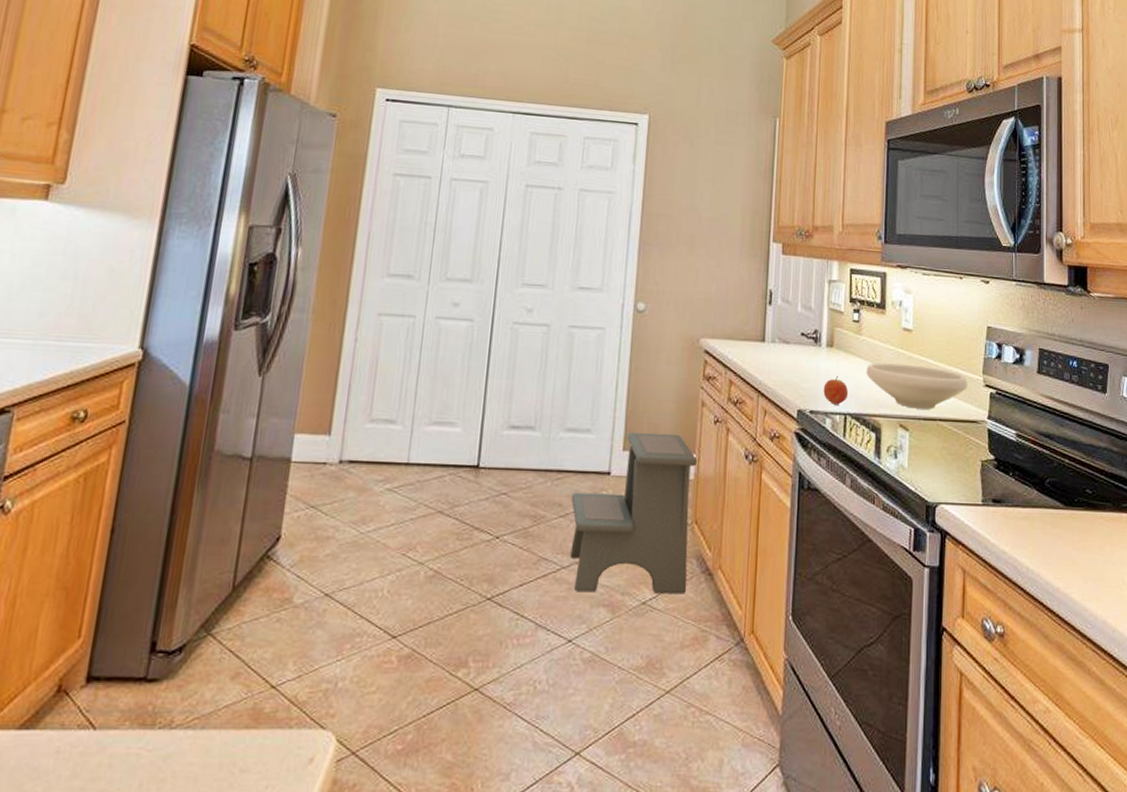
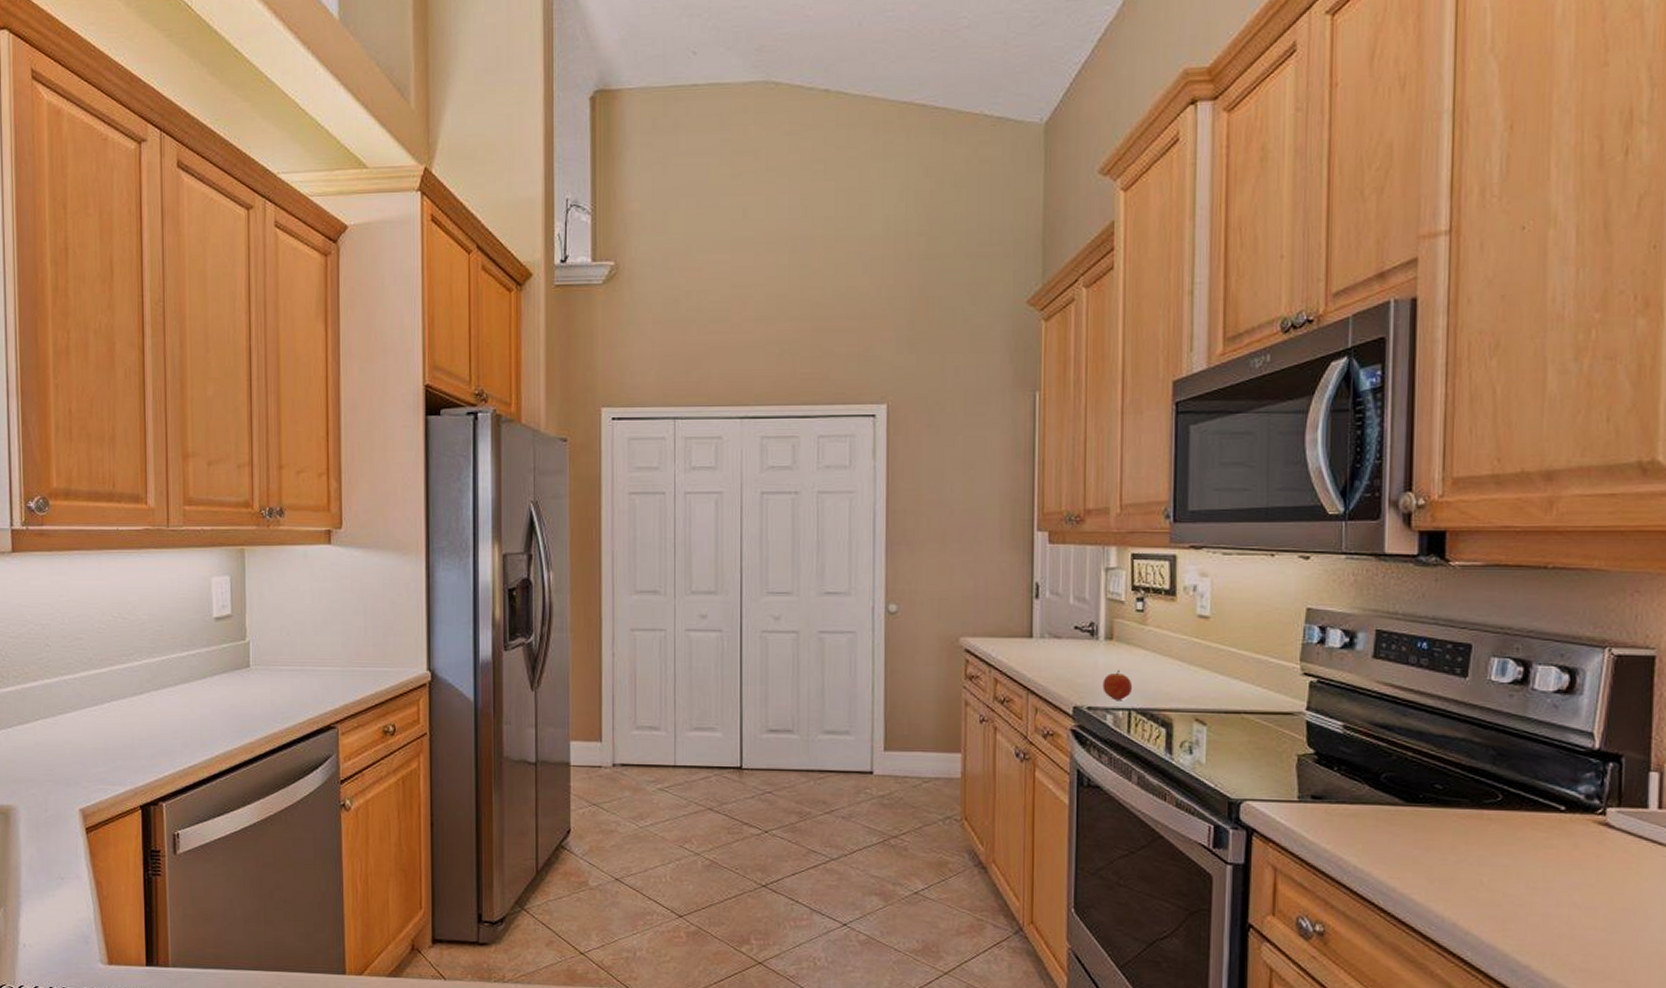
step stool: present [570,432,698,594] -> none [835,733,964,886]
bowl: present [866,362,968,410] -> none [1153,654,1281,702]

